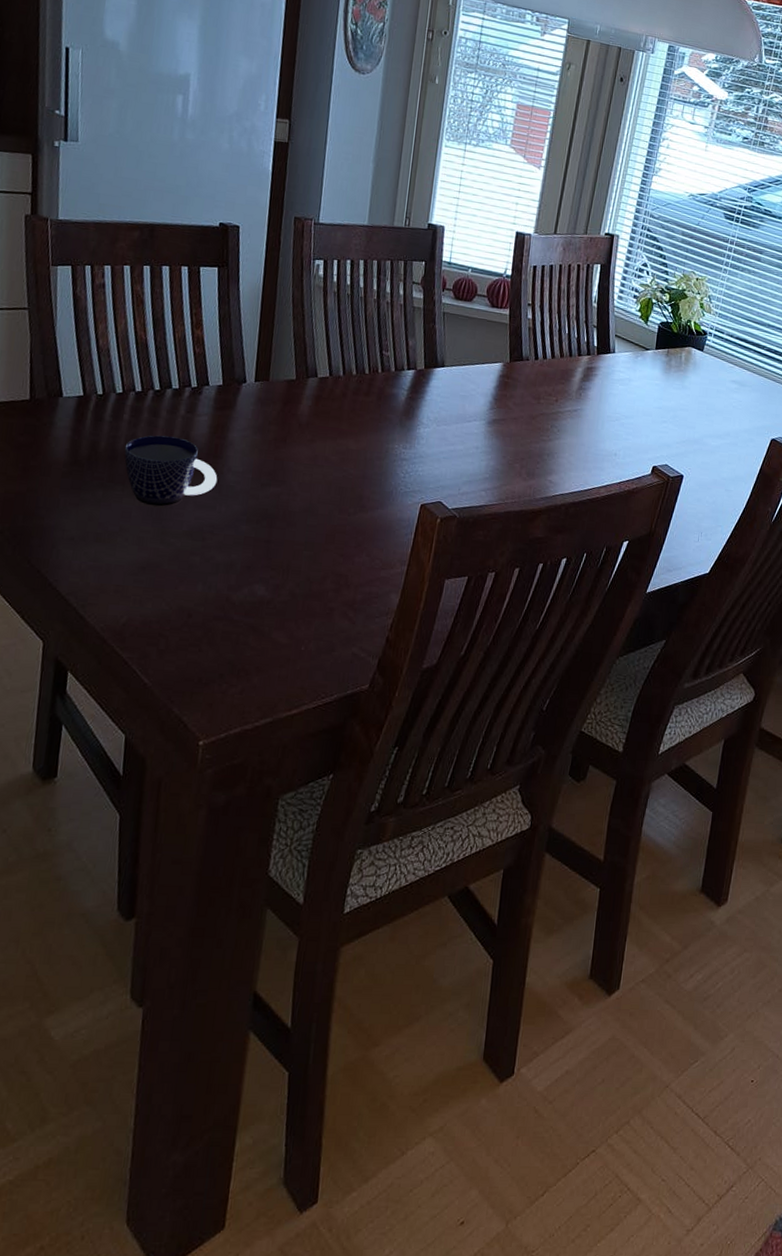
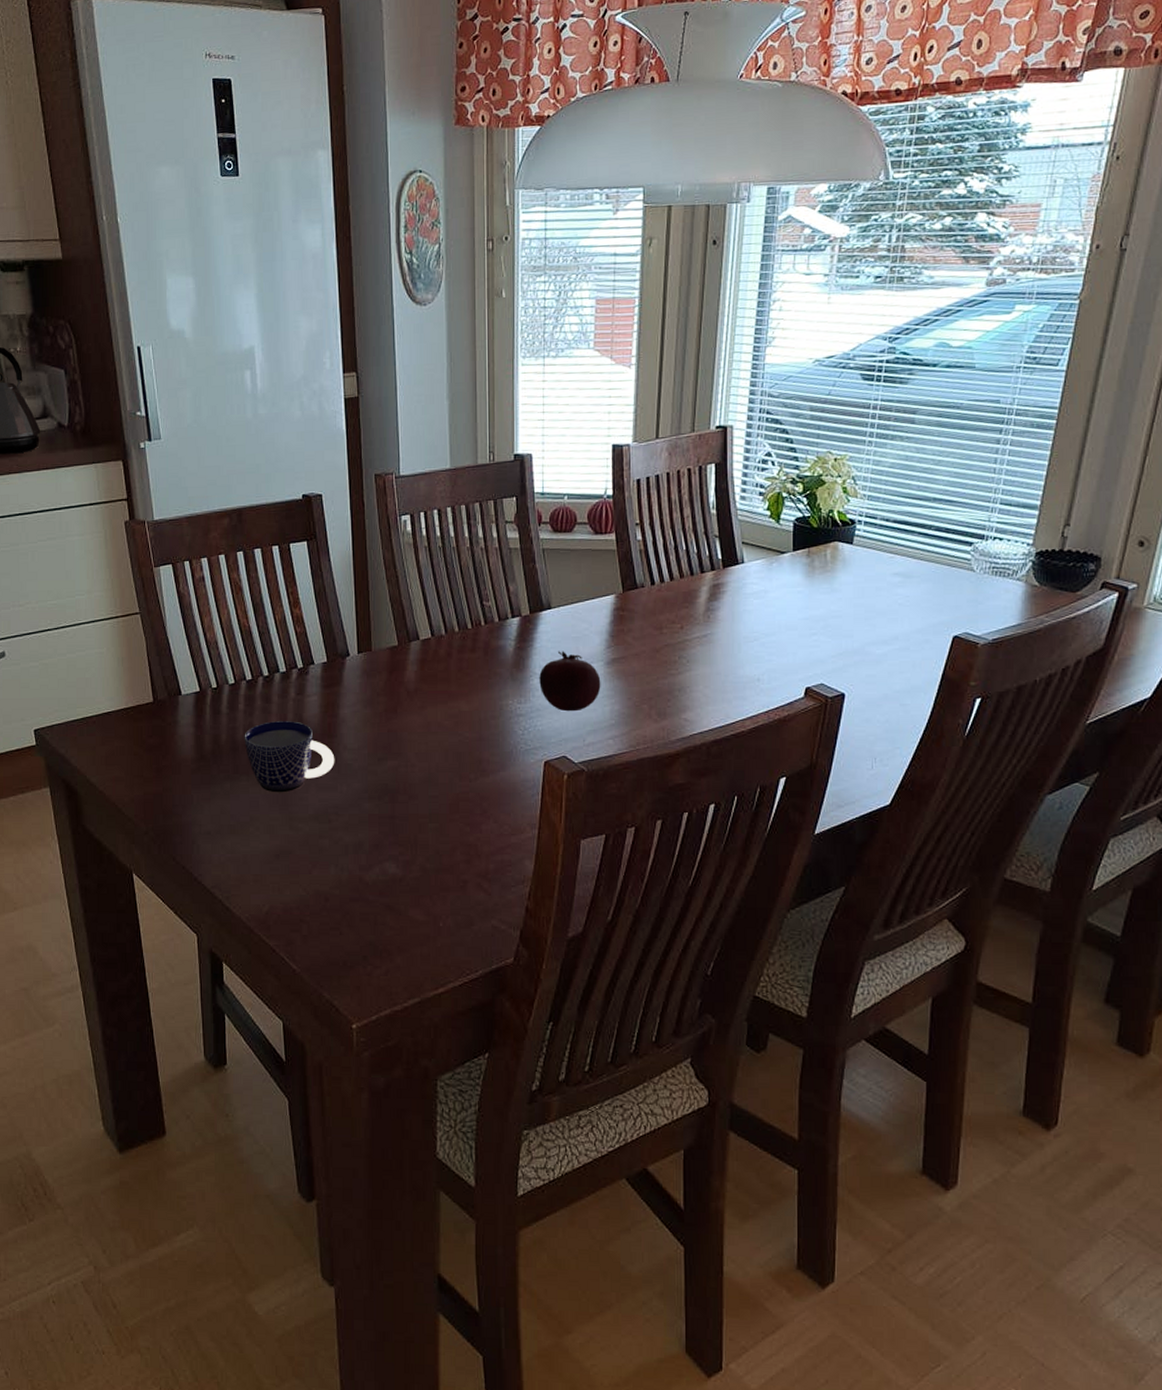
fruit: none [425,406,481,463] -> present [539,651,601,712]

